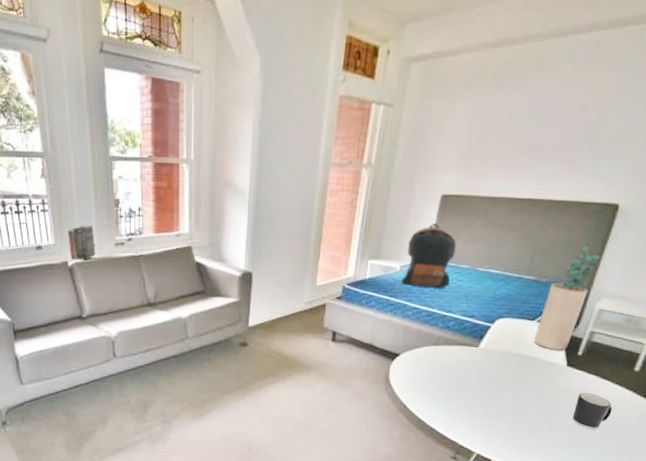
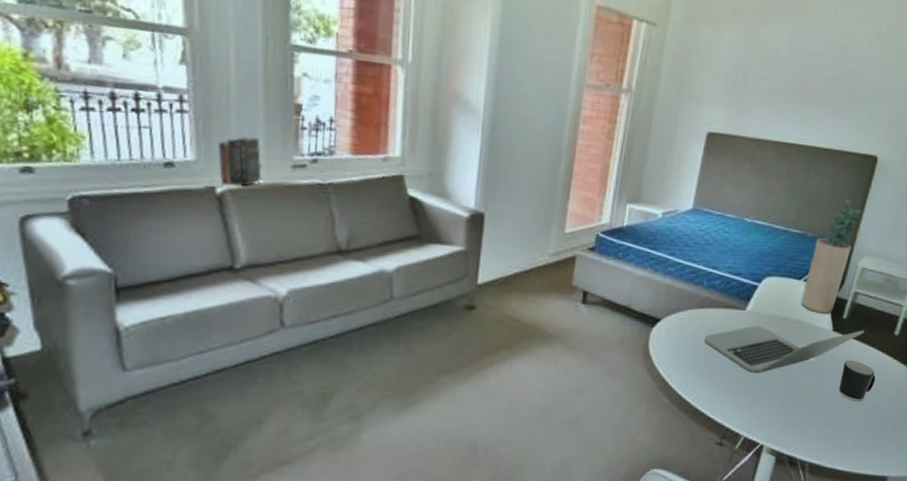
backpack: present [401,223,456,288] -> none [663,164,722,240]
laptop: none [440,360,601,401] -> present [705,325,865,373]

